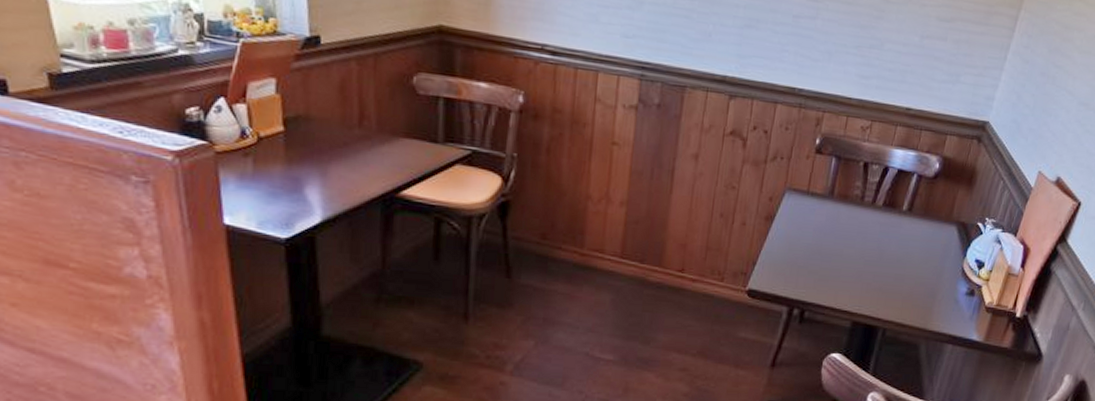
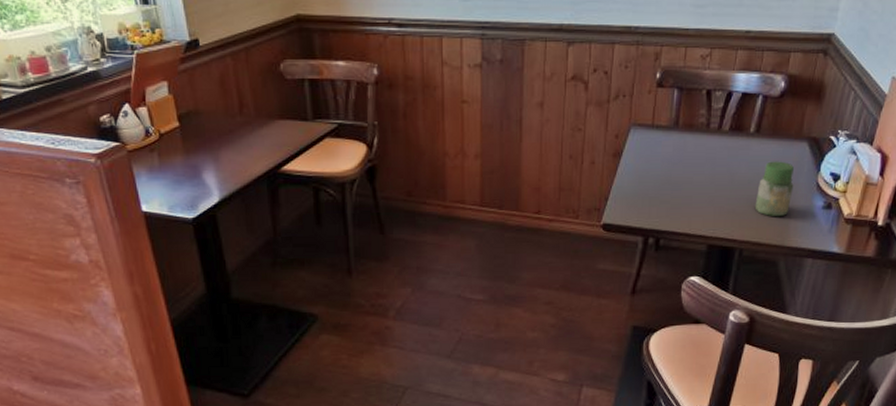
jar: none [901,241,942,300] -> present [754,161,794,217]

